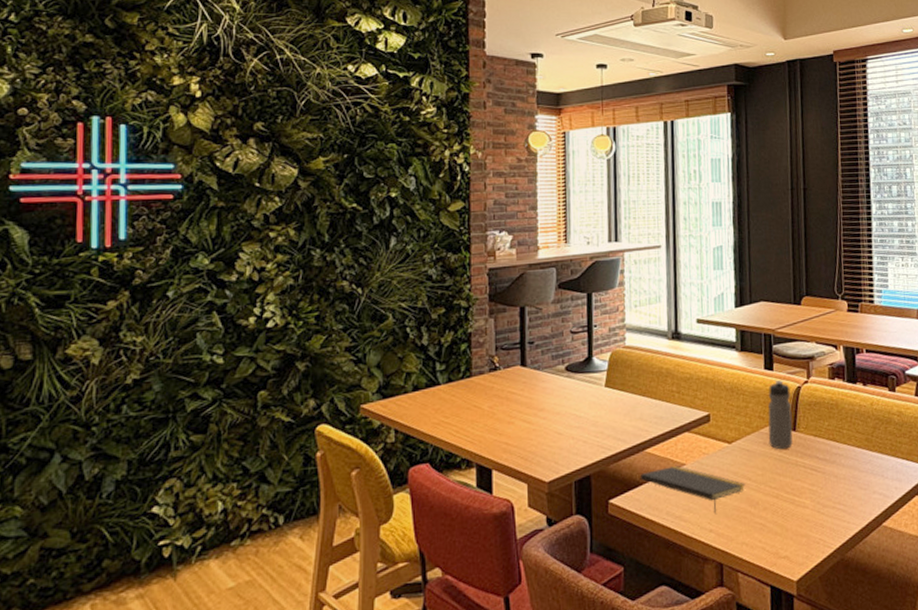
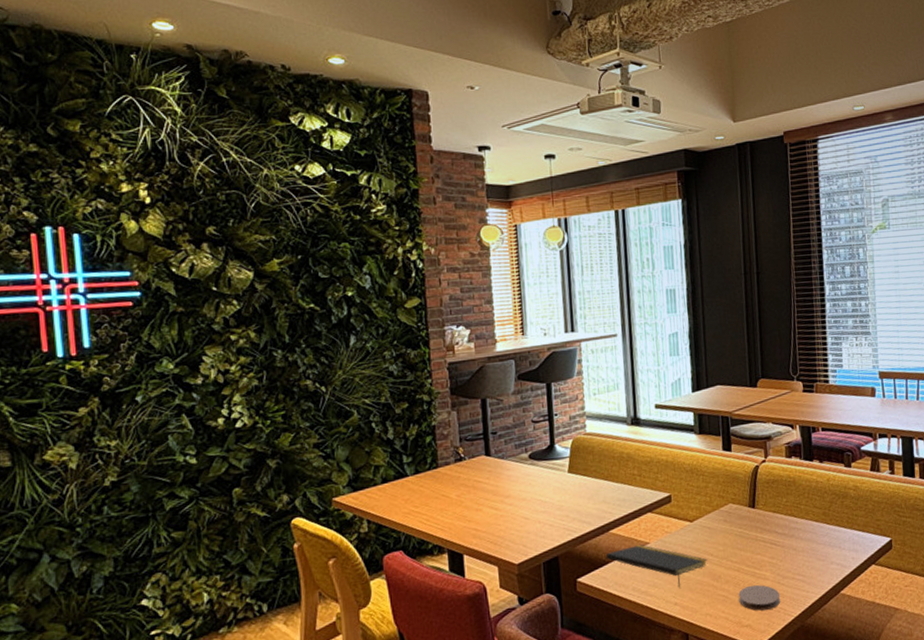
water bottle: present [768,380,793,450] -> none [727,460,752,526]
coaster: none [776,513,820,542] -> present [738,584,781,611]

